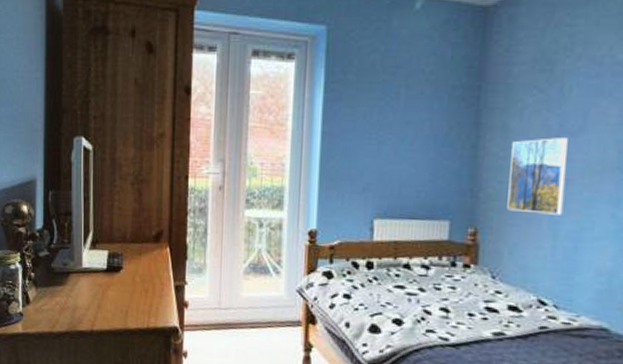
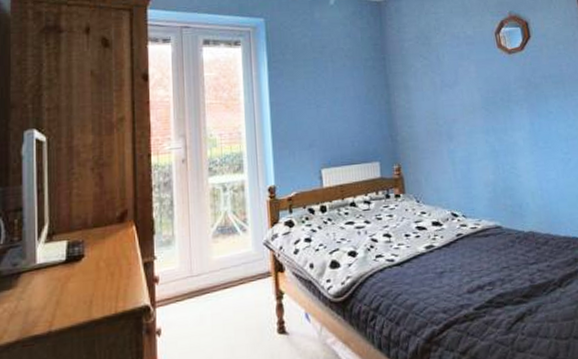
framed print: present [507,137,568,215] -> none [413,90,455,148]

